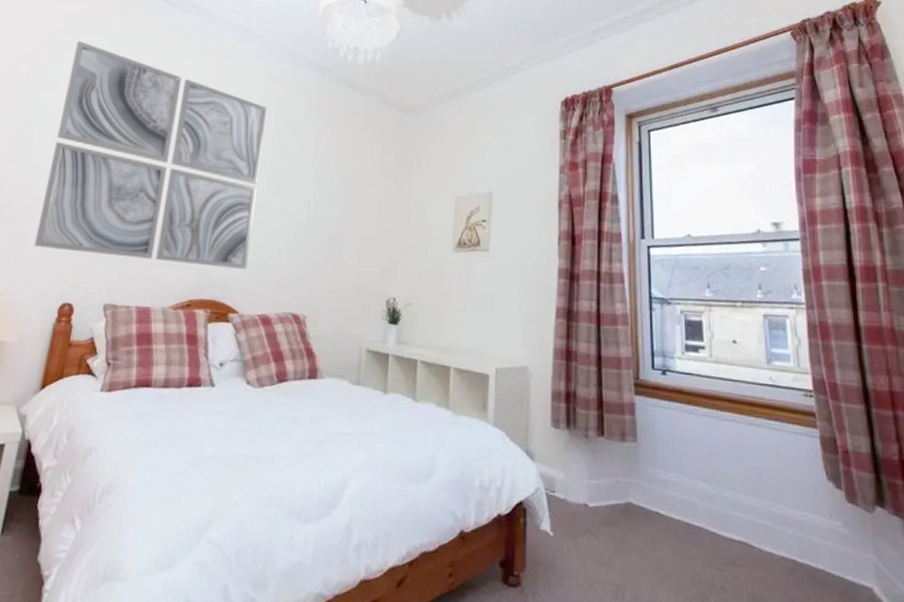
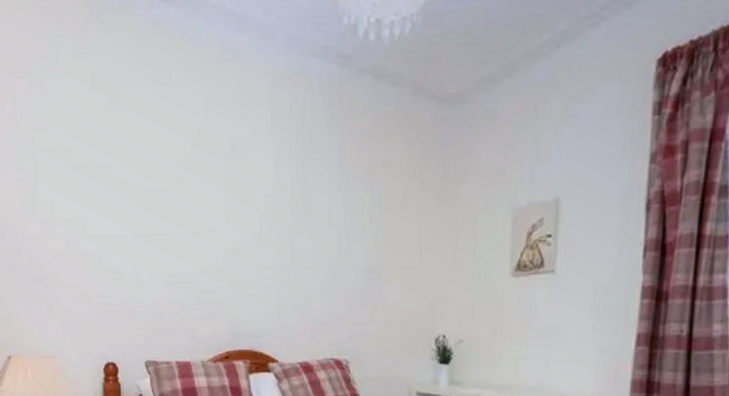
wall art: present [34,40,268,269] -> none [55,61,281,315]

